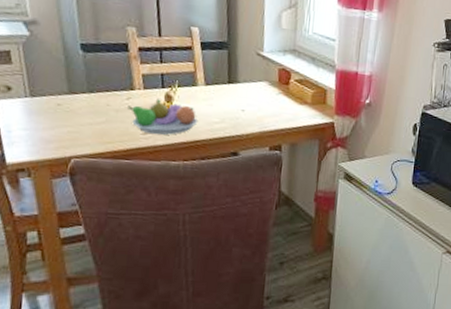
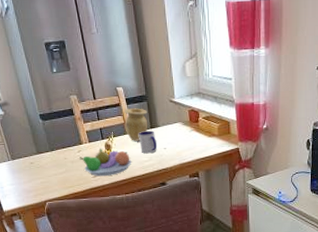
vase: none [194,54,227,97] -> present [124,108,148,141]
mug: none [211,85,234,114] -> present [139,131,157,154]

